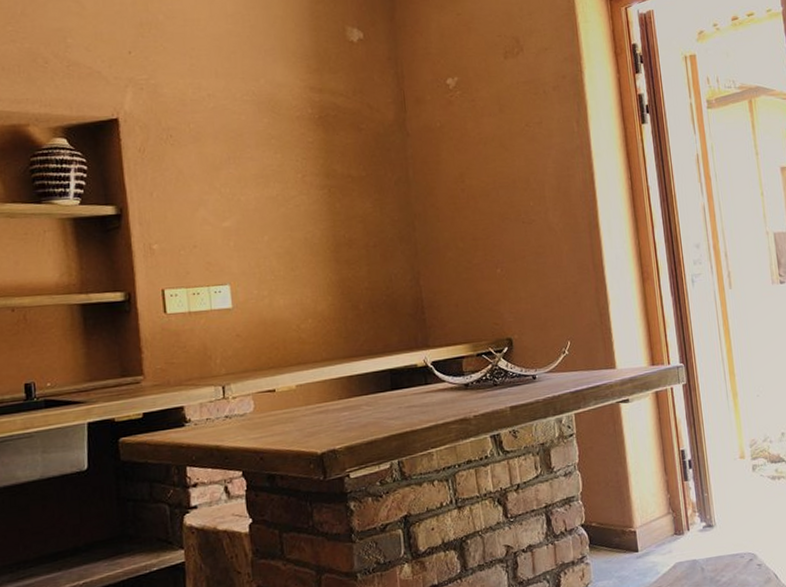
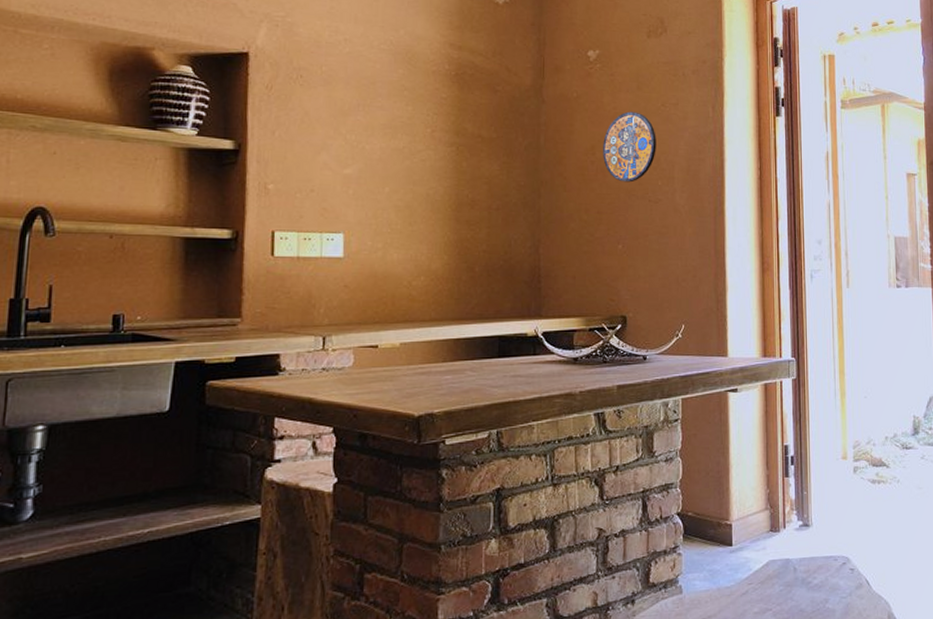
manhole cover: none [471,135,525,207] -> present [603,111,656,183]

